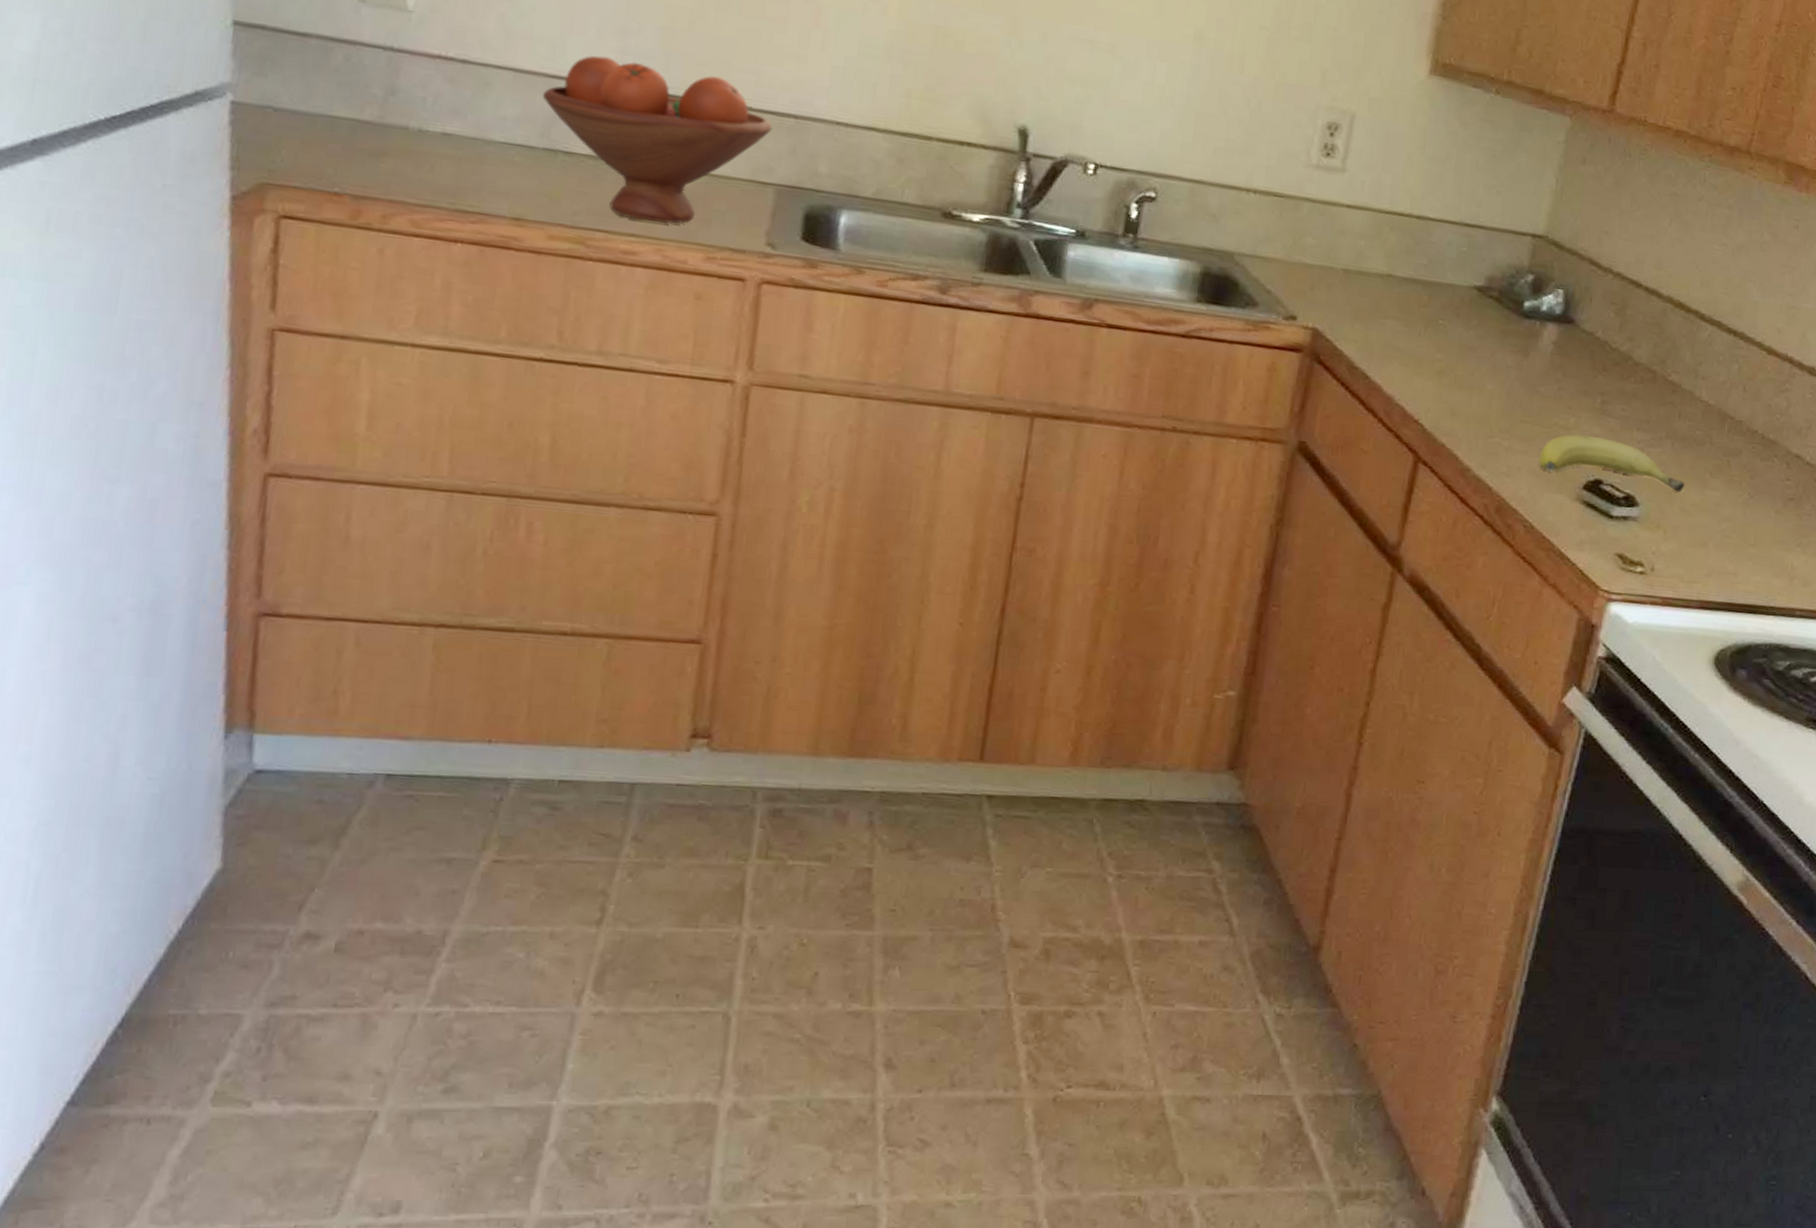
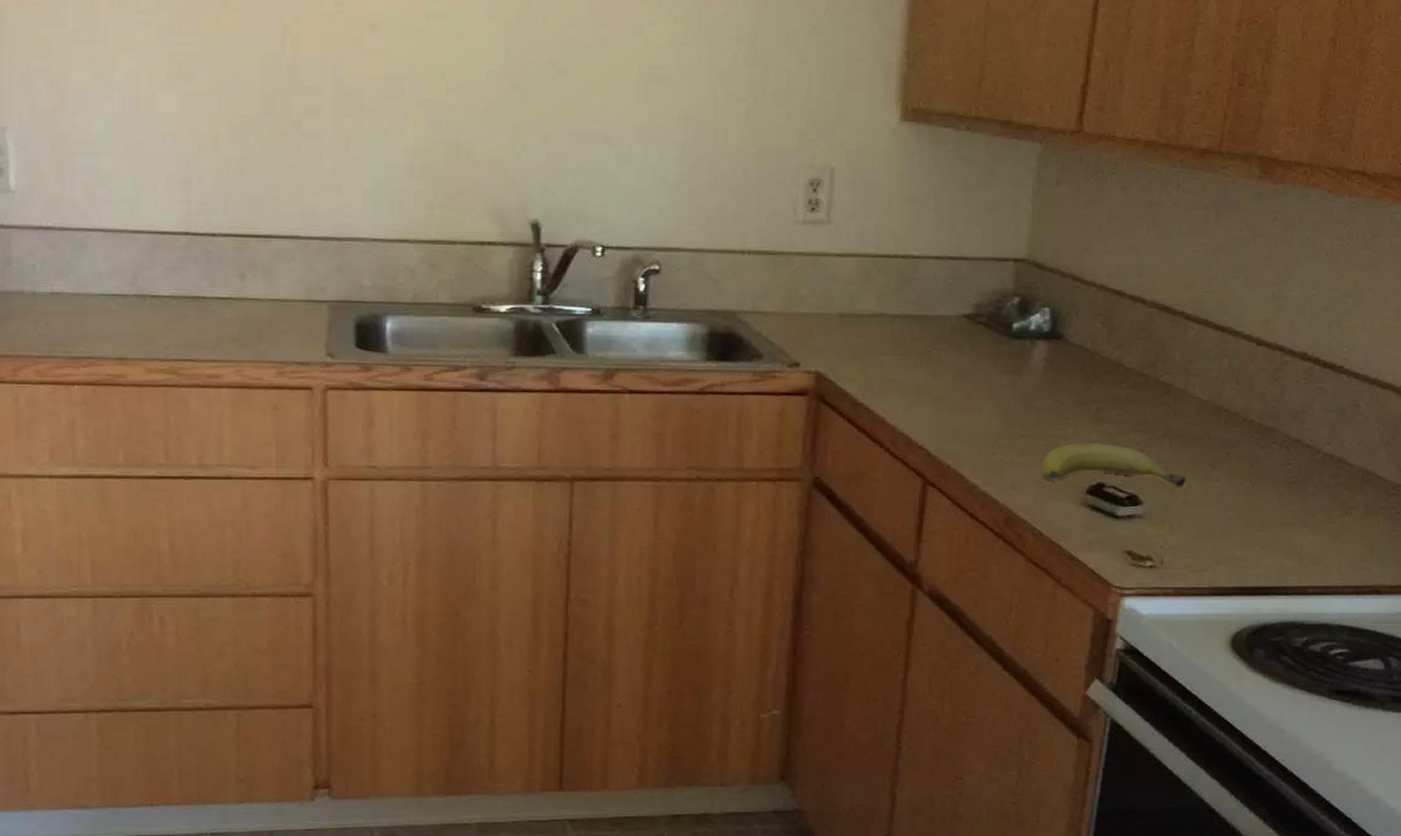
fruit bowl: present [542,55,773,224] -> none [127,208,320,348]

